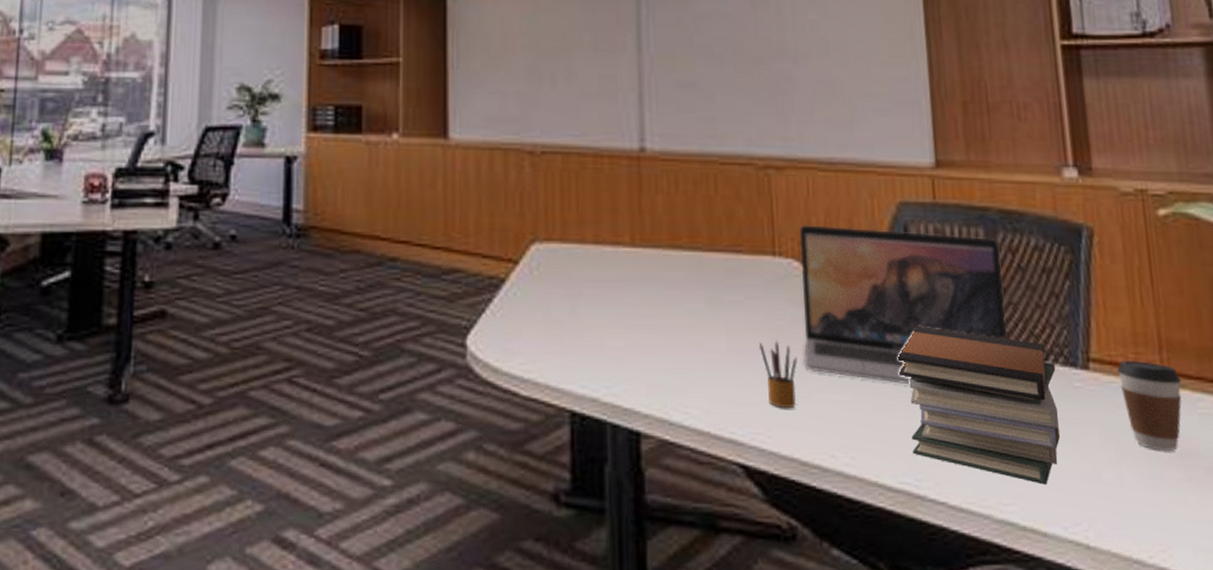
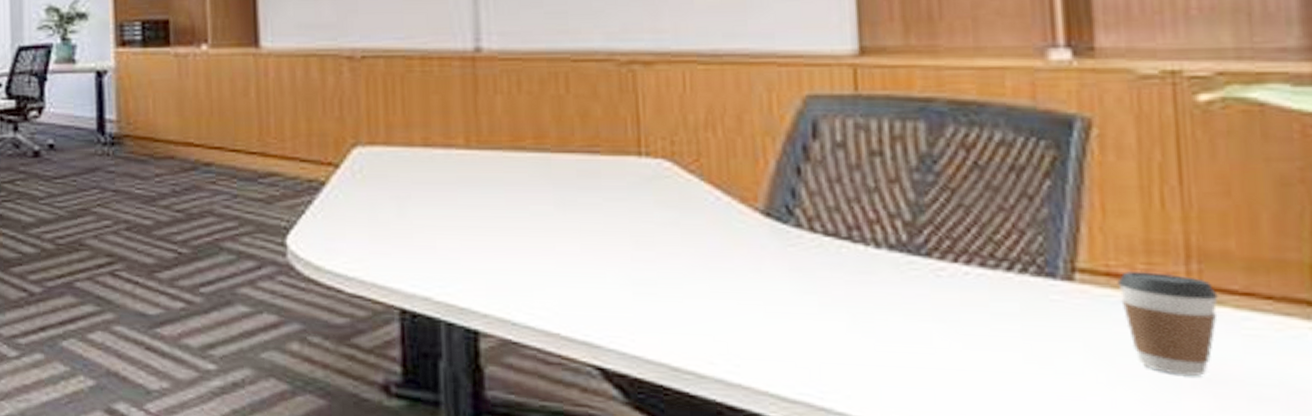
pencil box: present [758,340,797,409] -> none [619,243,668,314]
laptop: present [800,225,1008,385] -> none [673,123,954,293]
book stack: present [897,326,1060,485] -> none [798,230,1025,405]

